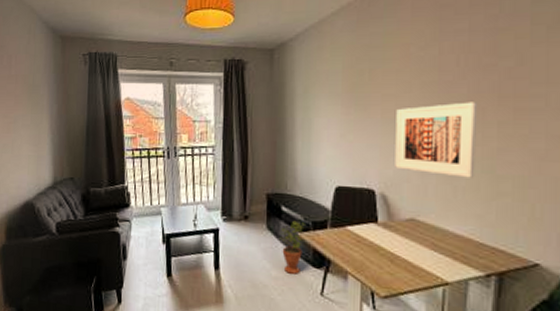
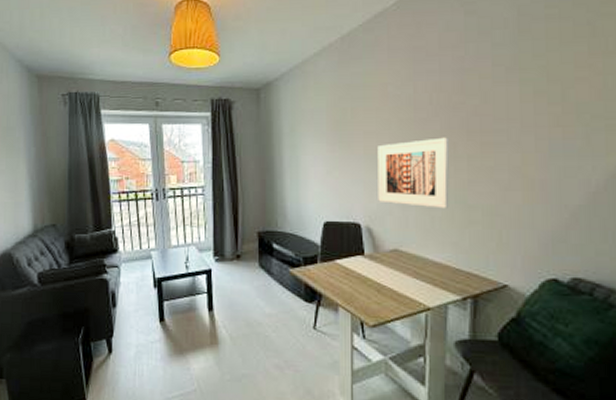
potted plant: present [279,220,305,274] -> none [272,257,296,310]

